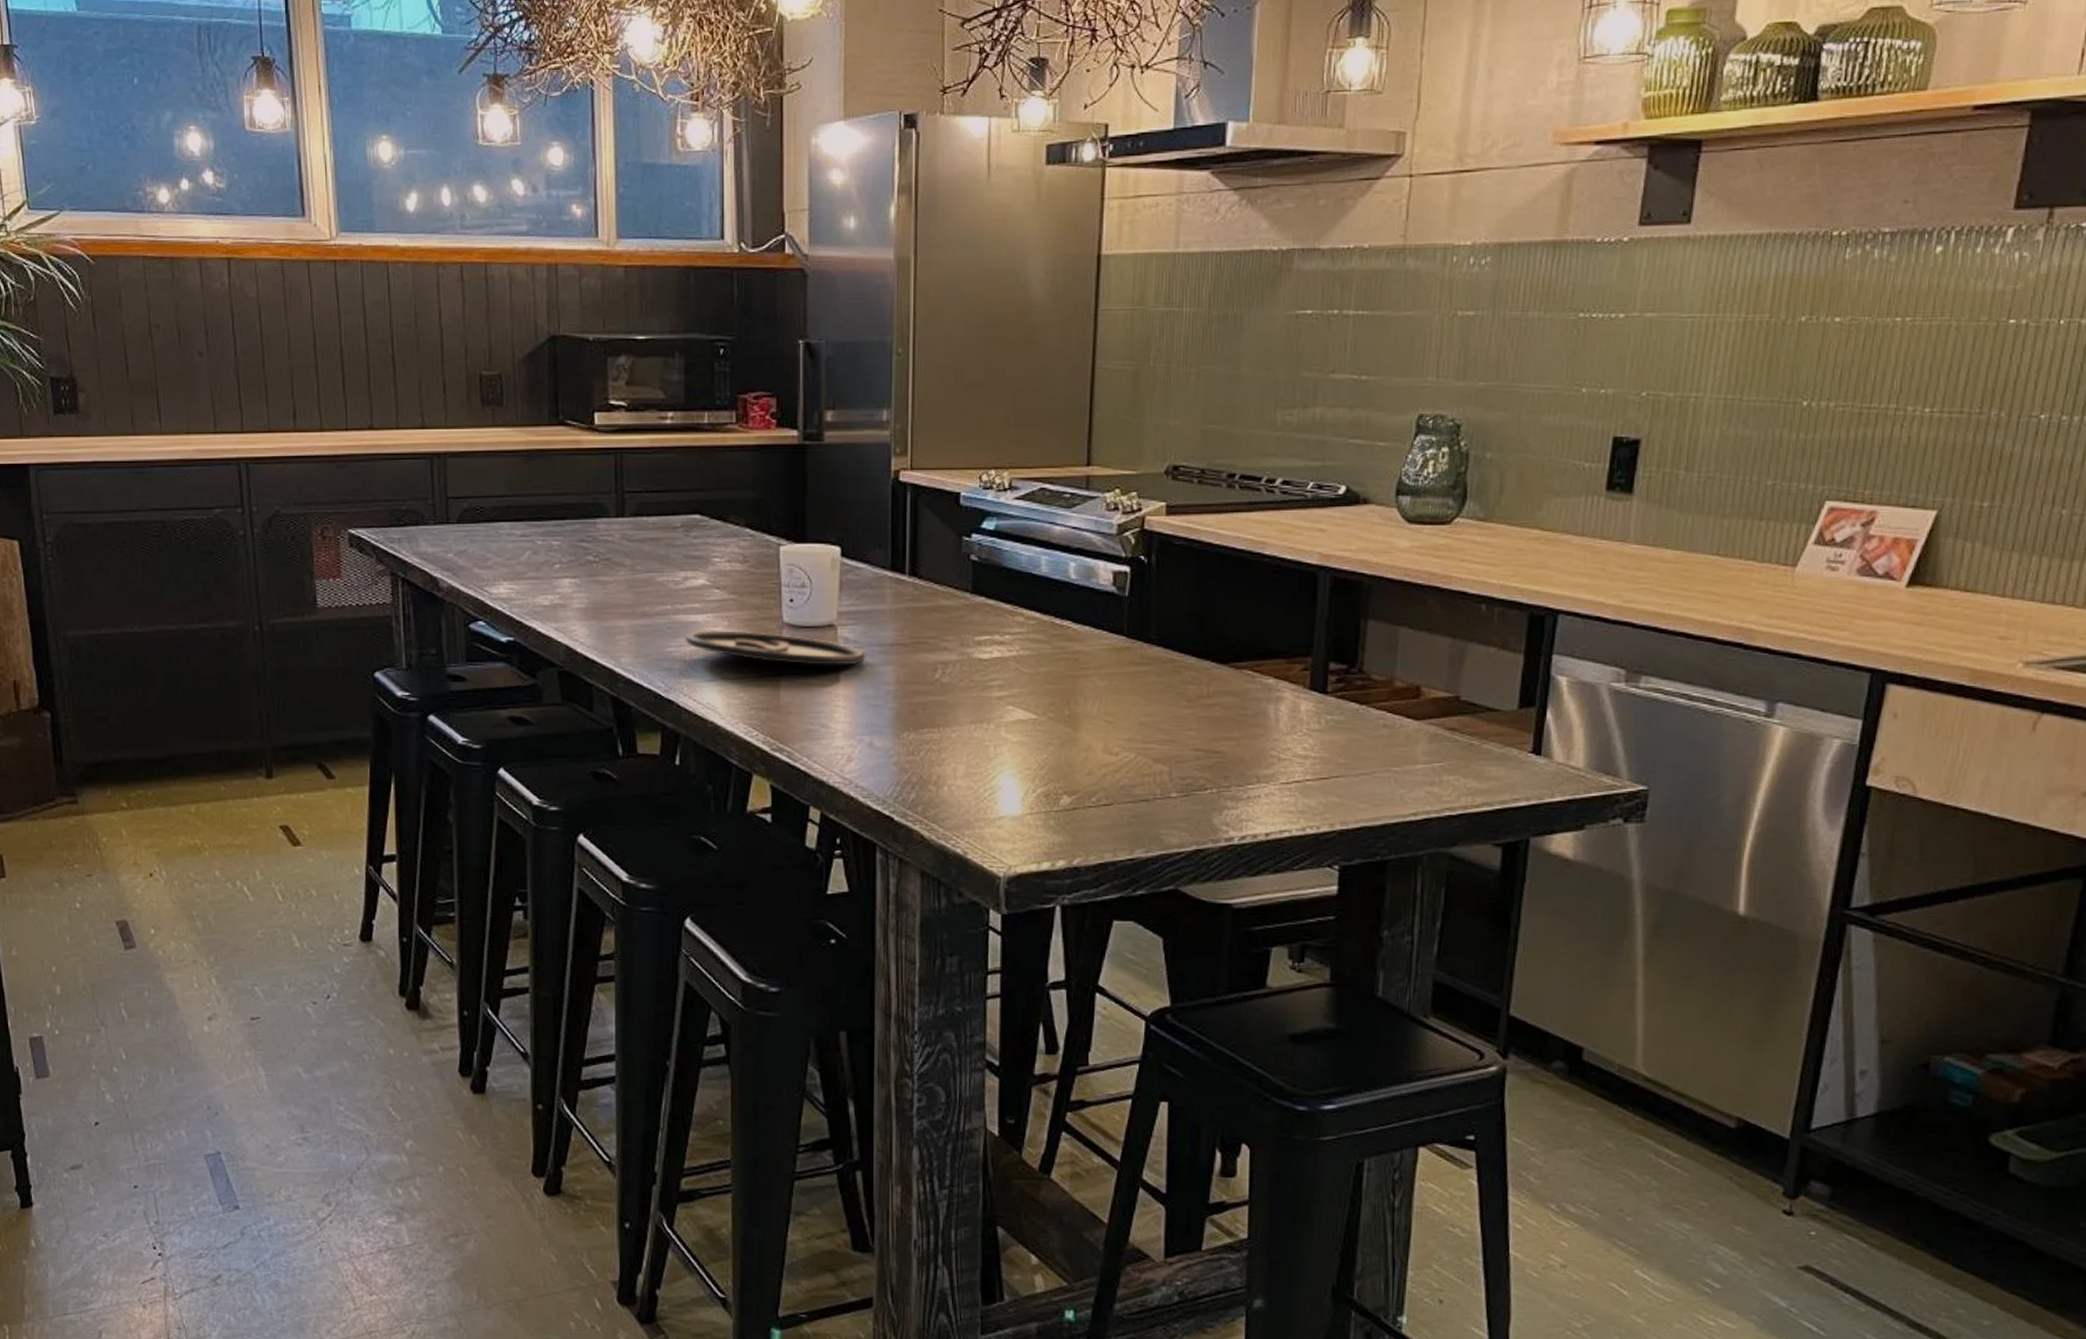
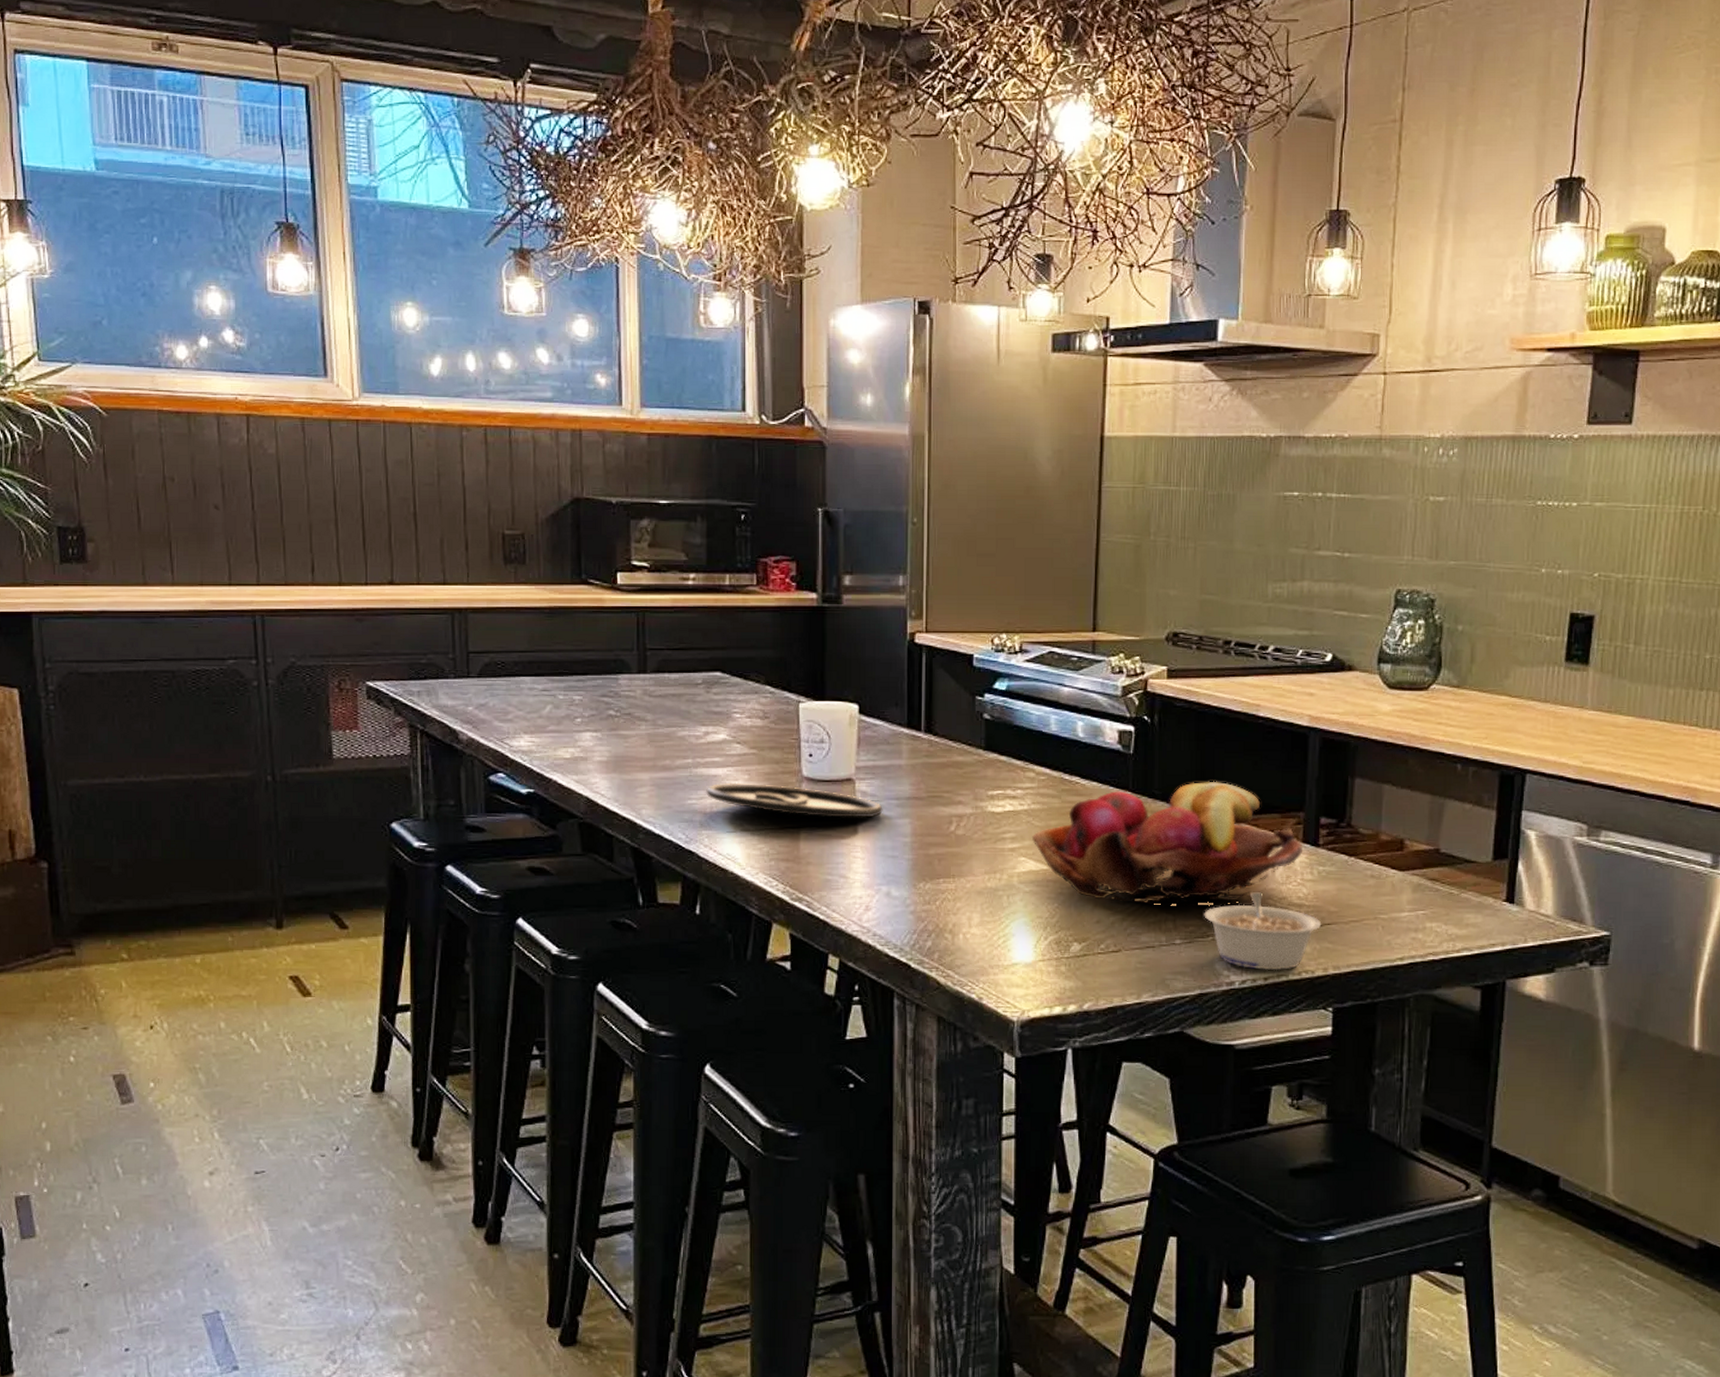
fruit basket: none [1021,624,1309,757] -> present [1032,781,1302,905]
legume: none [1202,742,1329,826] -> present [1204,891,1322,971]

